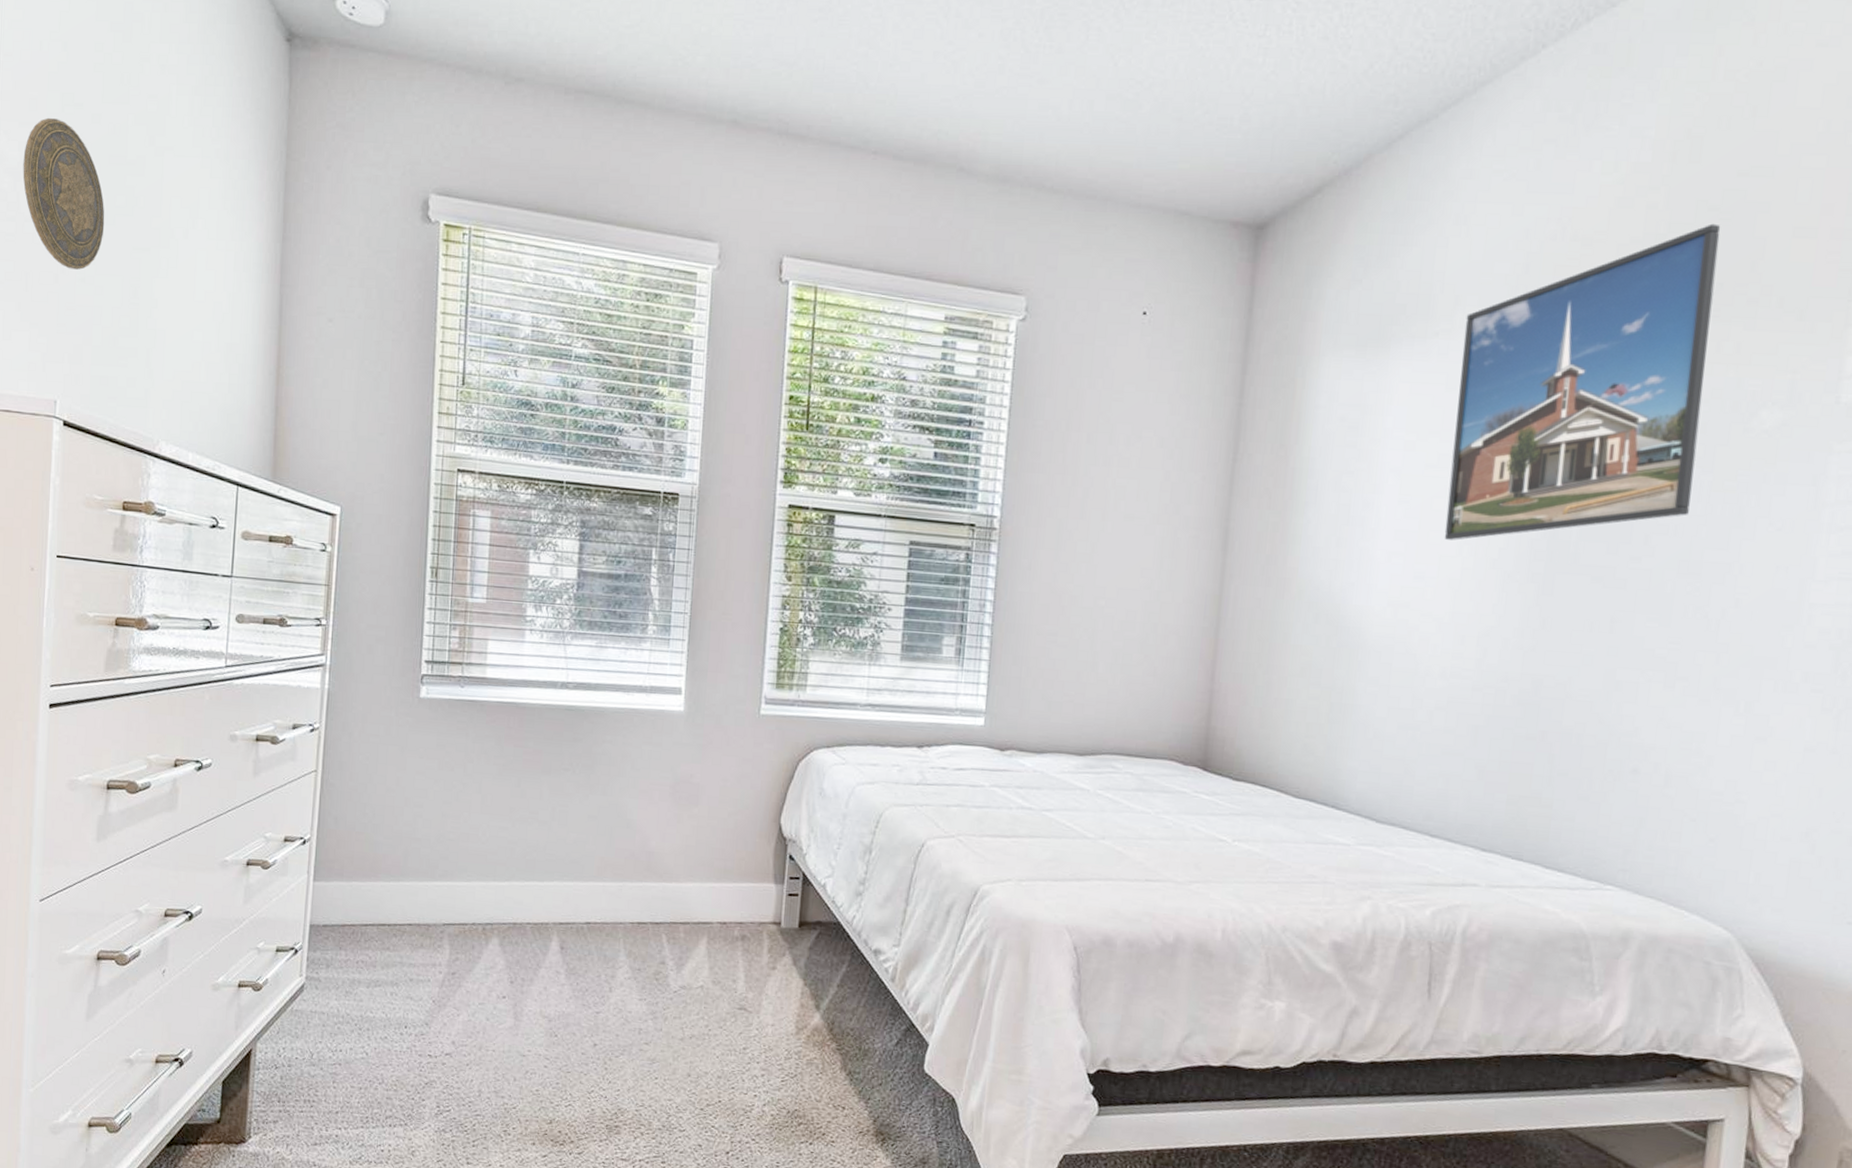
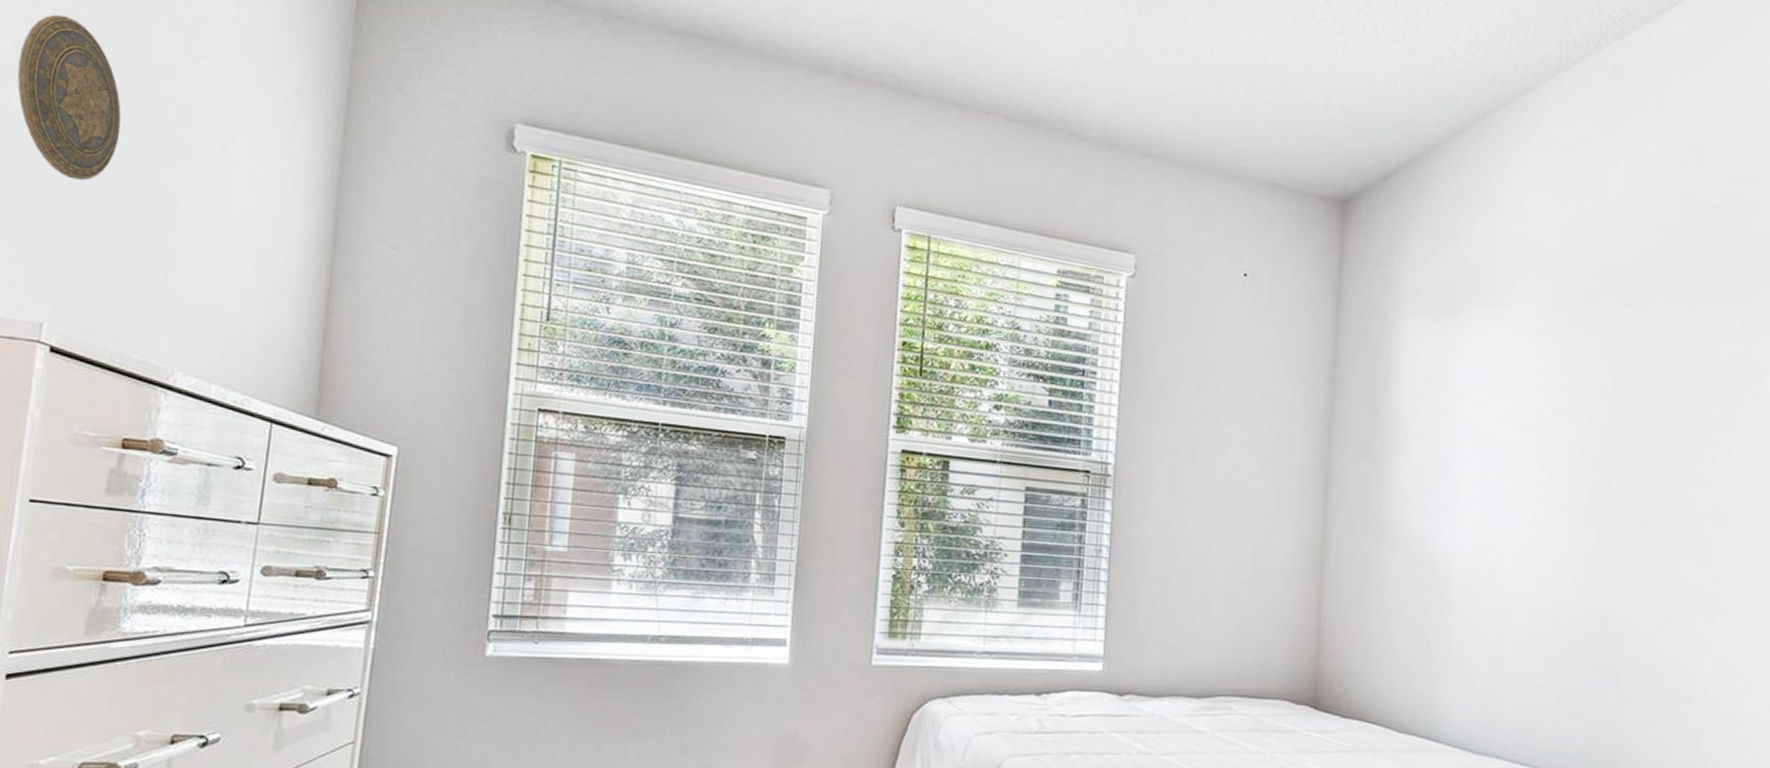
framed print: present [1444,223,1721,540] -> none [1517,218,1723,488]

